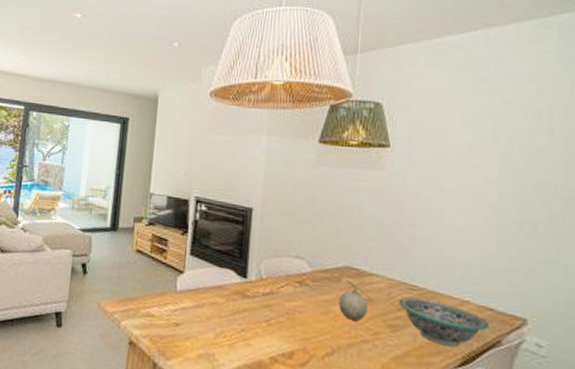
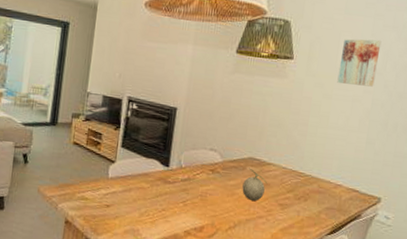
decorative bowl: present [399,297,490,347] -> none [288,182,355,220]
wall art: none [449,119,502,177] -> present [337,39,382,87]

